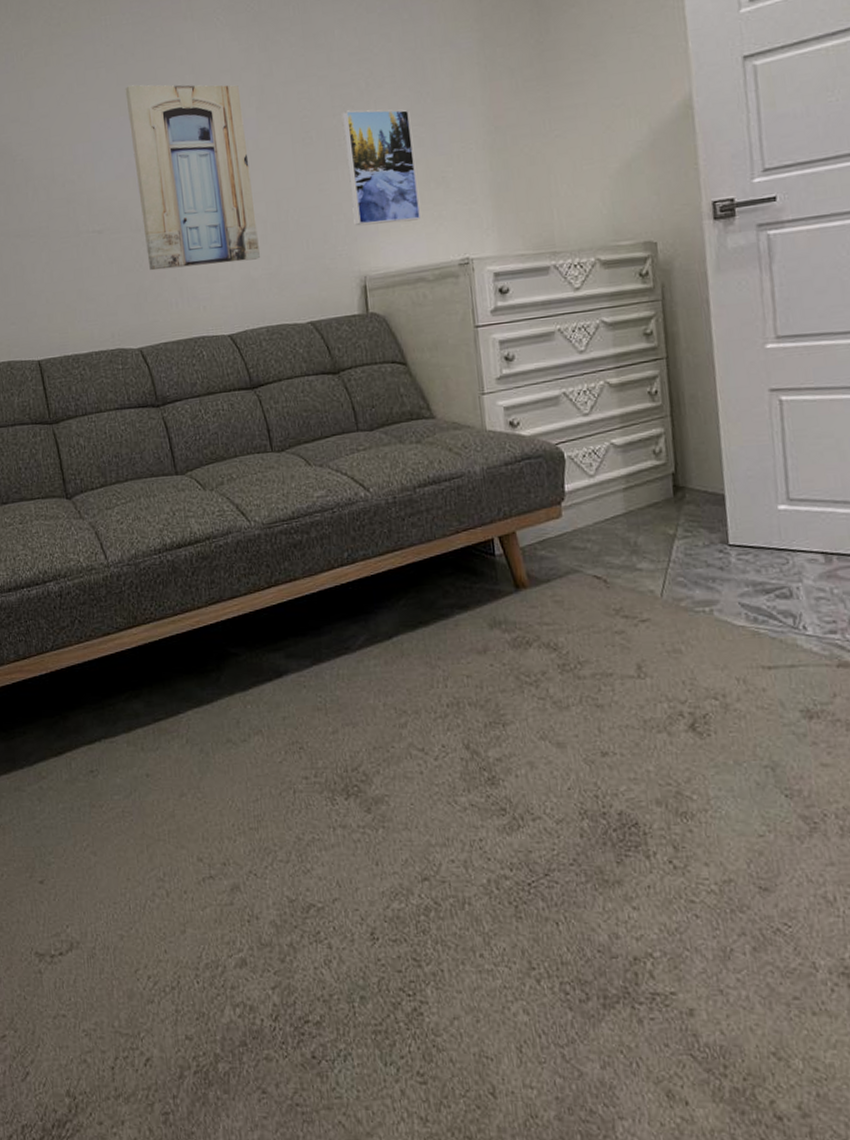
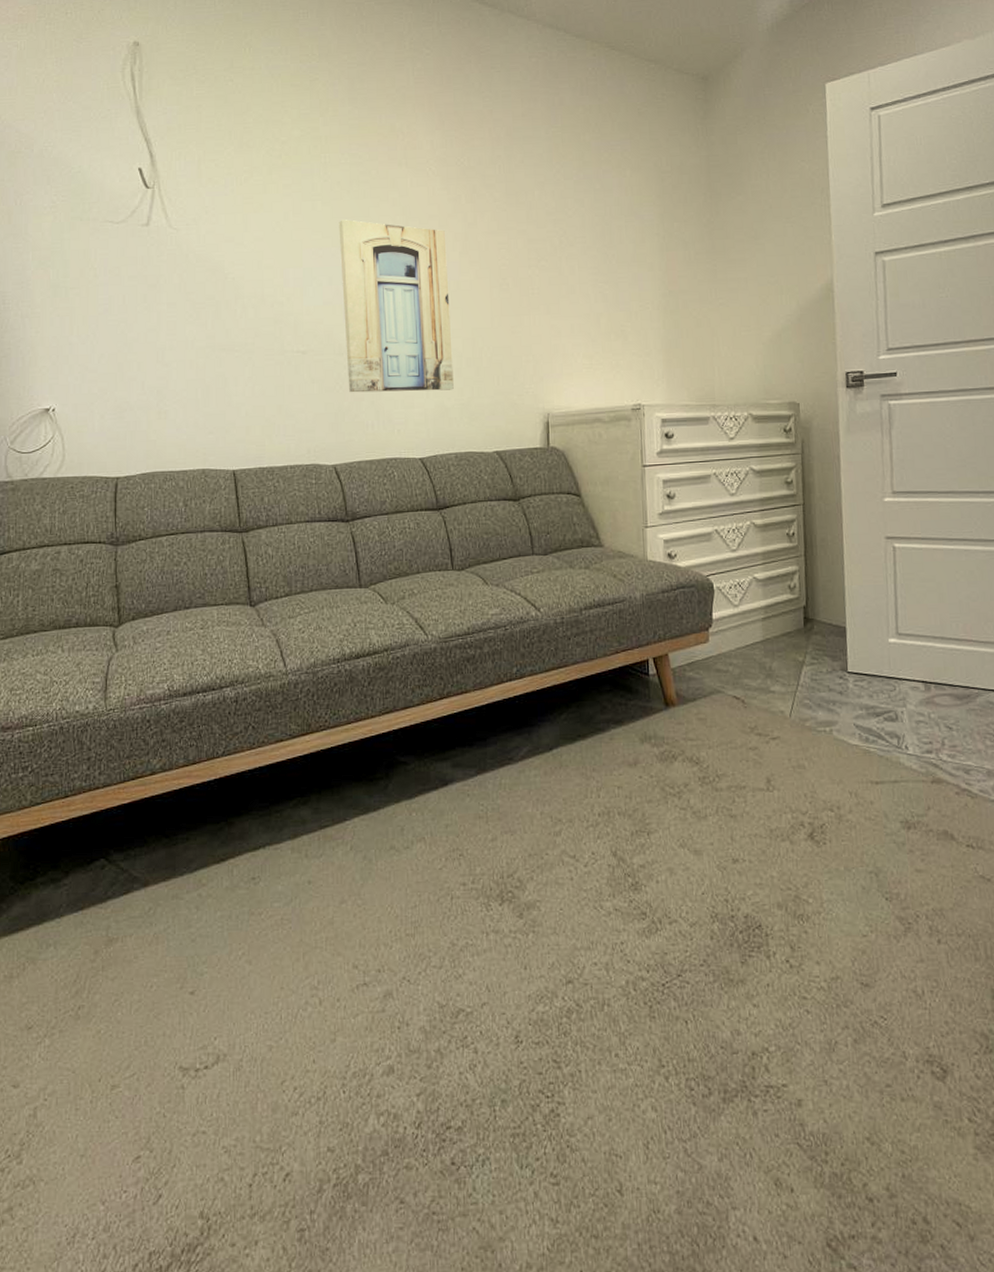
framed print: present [341,109,422,226] -> none [536,263,601,368]

